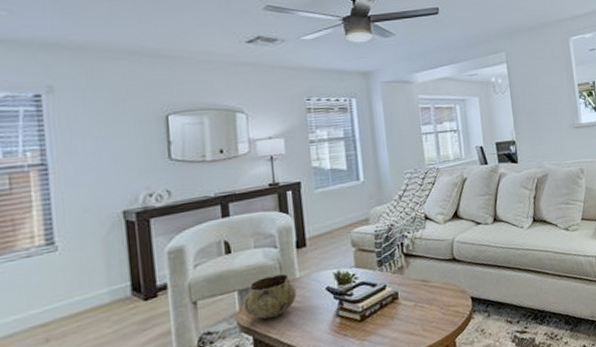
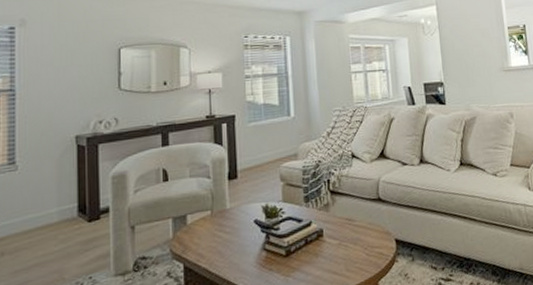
decorative bowl: present [243,273,297,319] -> none [176,203,226,248]

